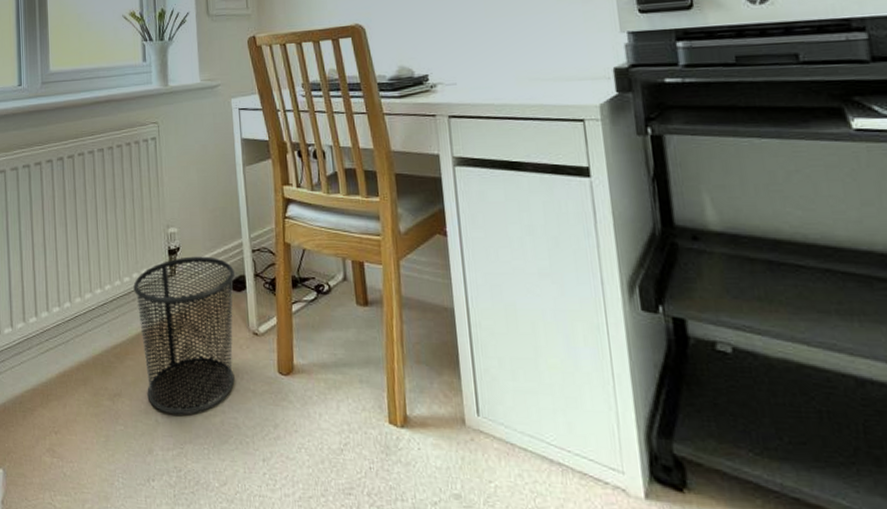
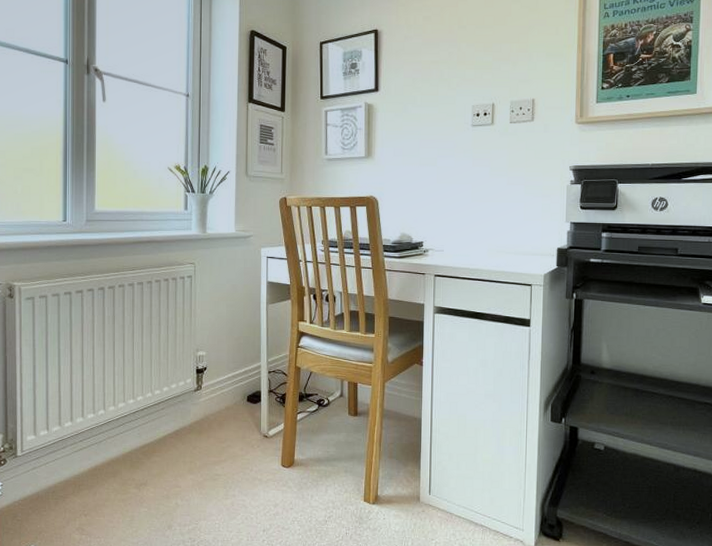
trash can: present [133,256,235,415] -> none [163,375,252,499]

